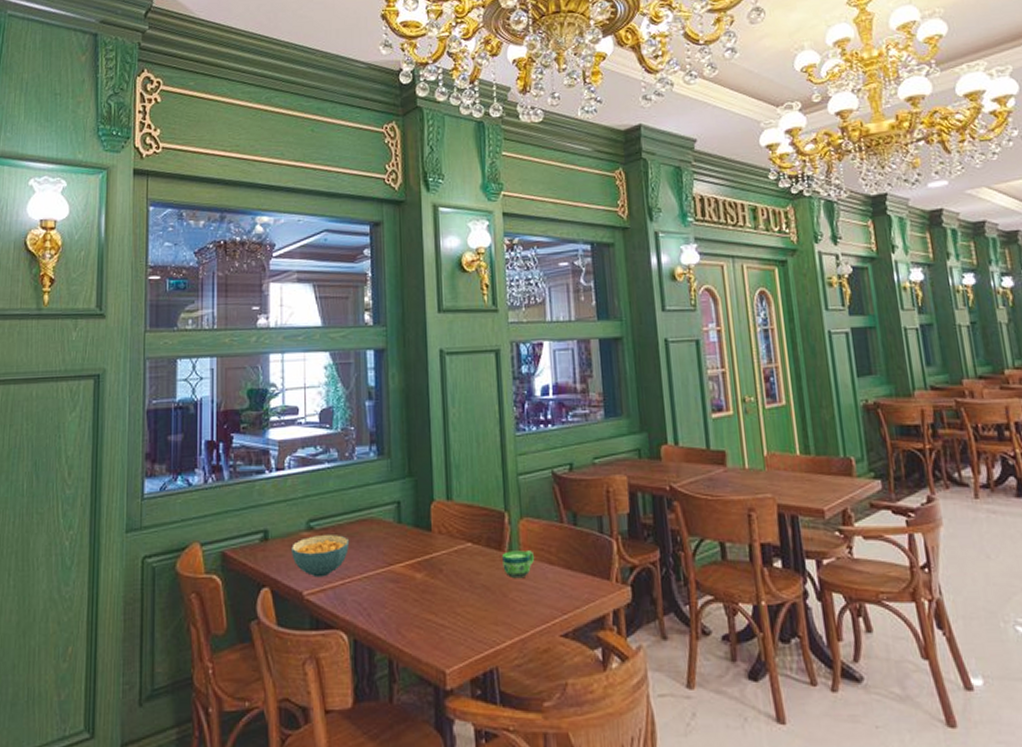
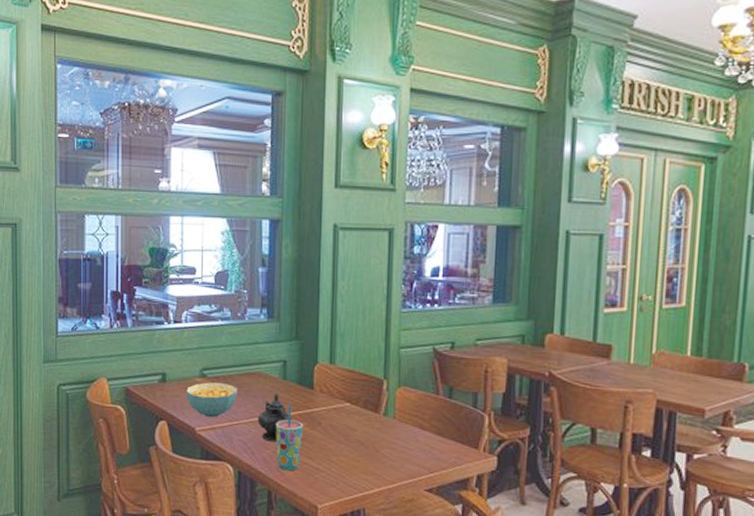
teapot: none [372,540,412,599] -> present [257,393,293,442]
cup: none [393,549,424,632] -> present [276,402,303,471]
cup: present [502,550,535,579] -> none [377,414,409,439]

